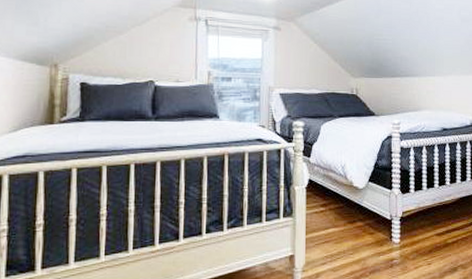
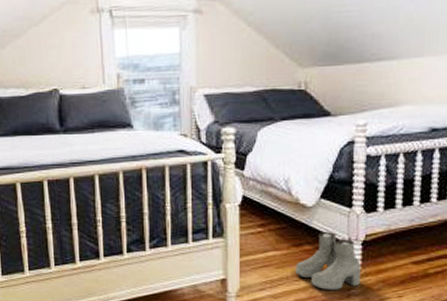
boots: none [350,210,400,262] -> present [295,232,361,291]

